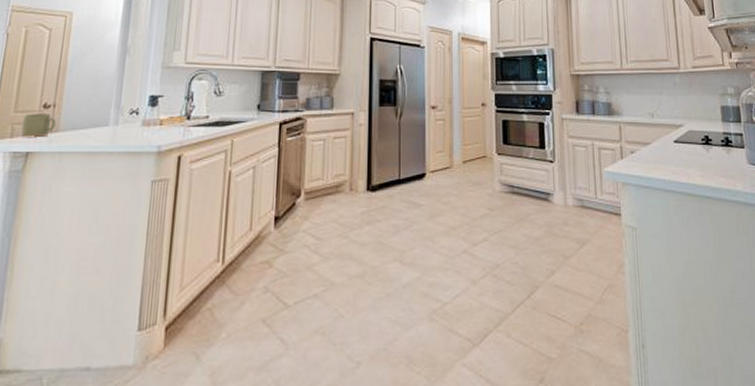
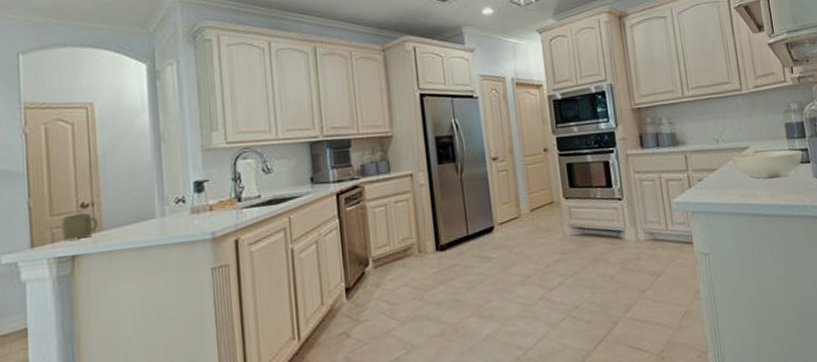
bowl: none [664,130,738,159] -> present [730,149,803,179]

